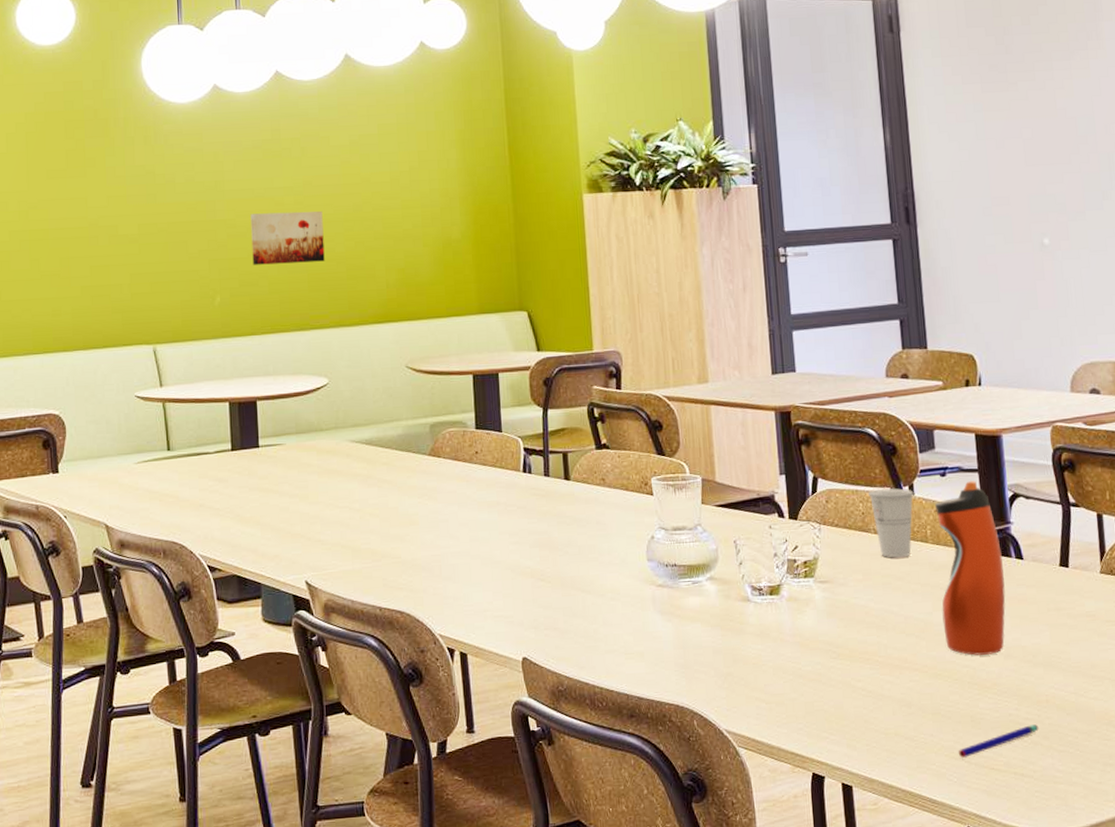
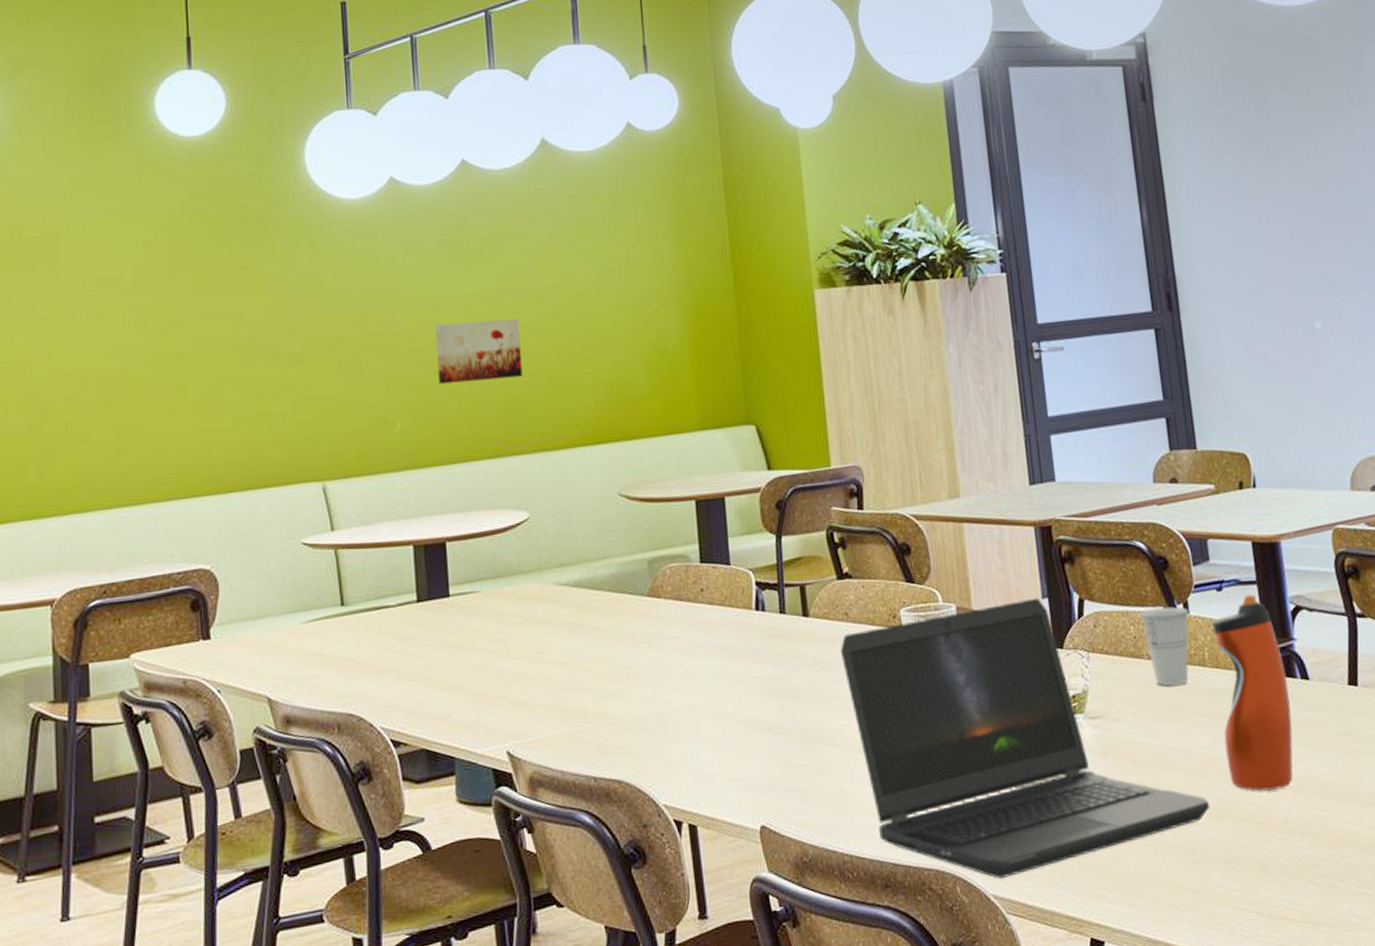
laptop computer: none [596,474,926,716] -> present [840,597,1210,879]
pen: present [959,724,1039,758] -> none [1249,865,1335,909]

